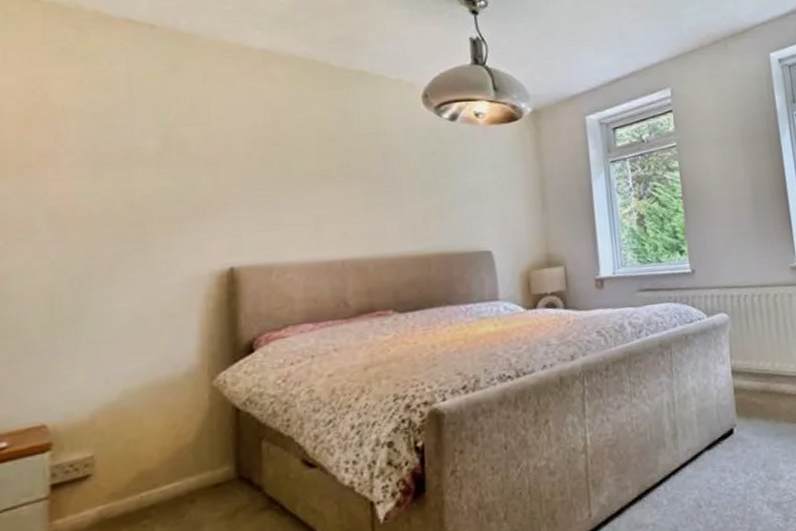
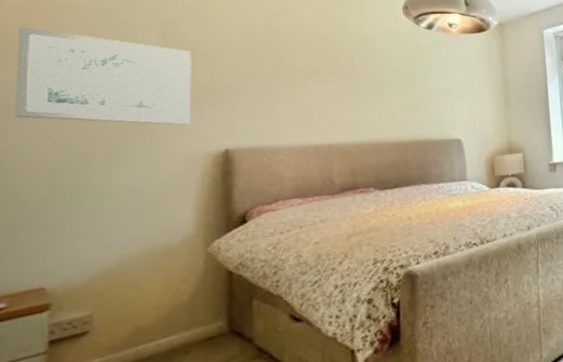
wall art: none [14,135,194,241] -> present [15,27,192,125]

